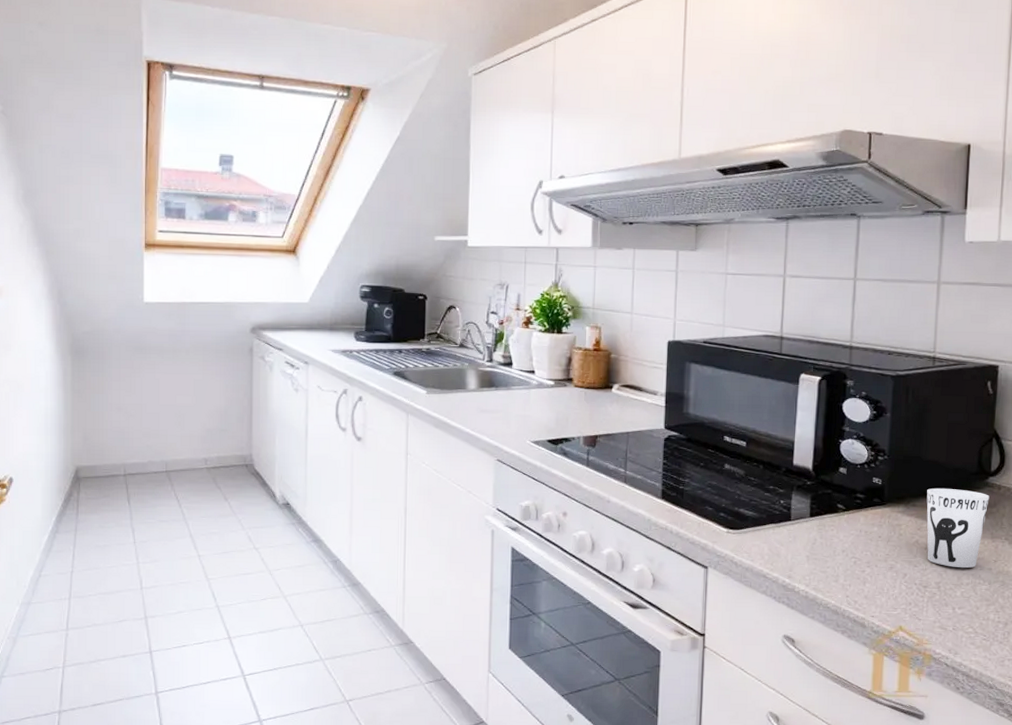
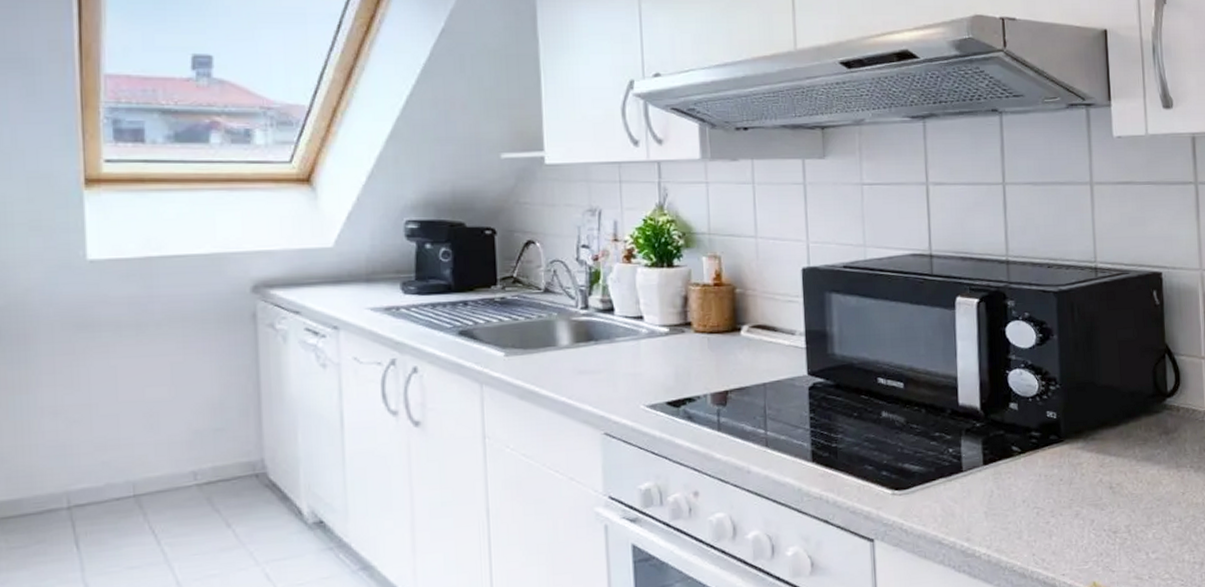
cup: present [926,488,990,568] -> none [1105,415,1170,506]

